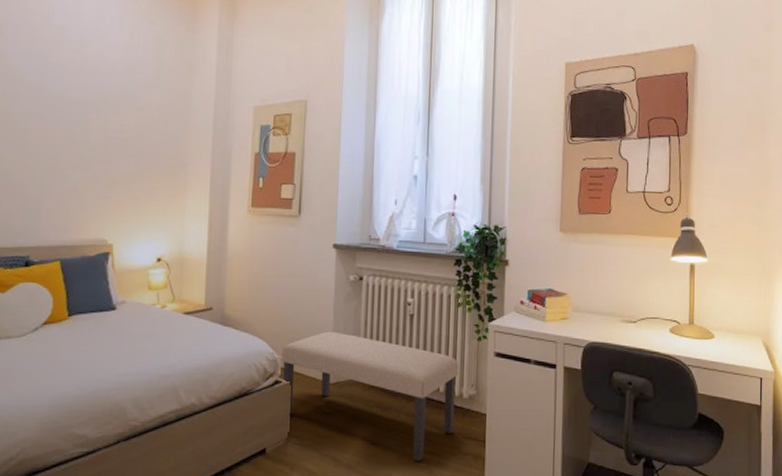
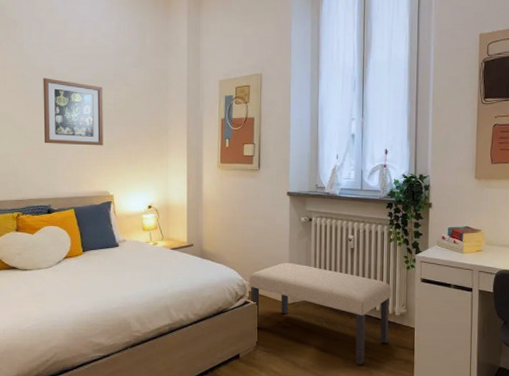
wall art: none [26,96,107,183] -> present [43,78,103,146]

